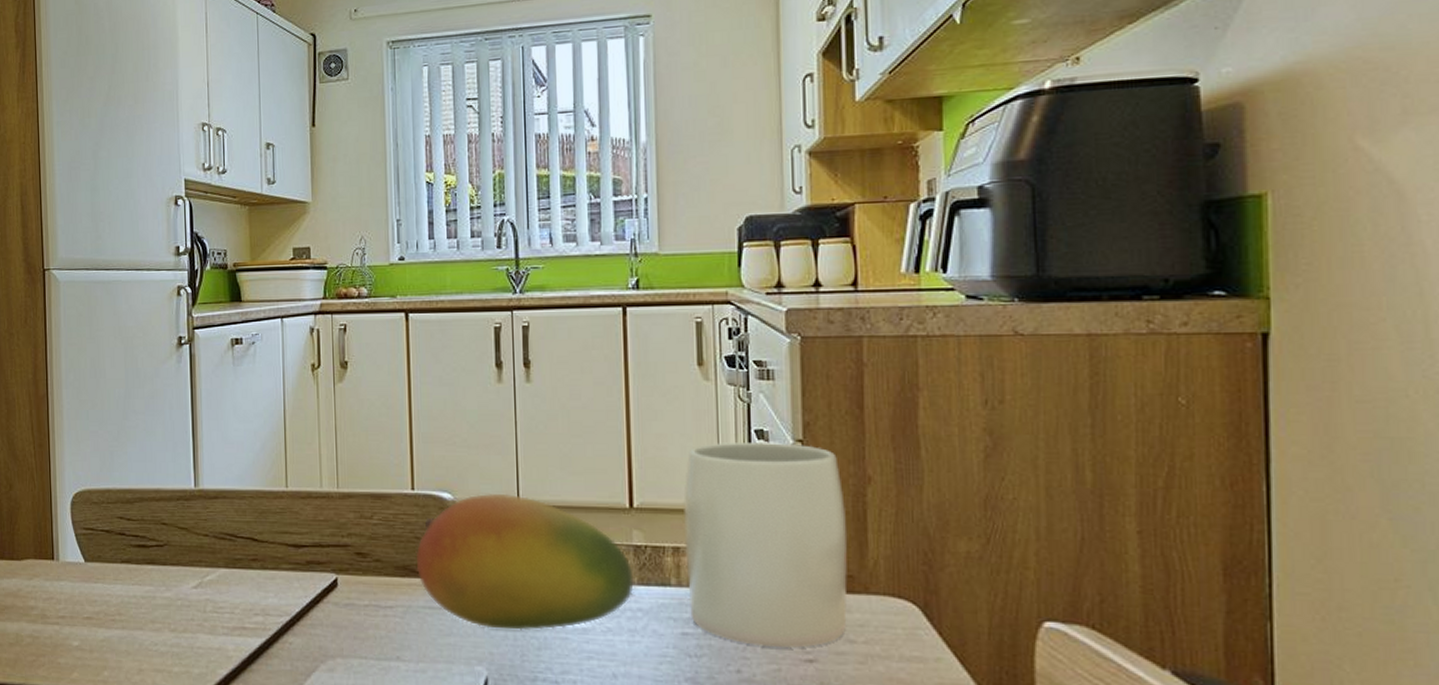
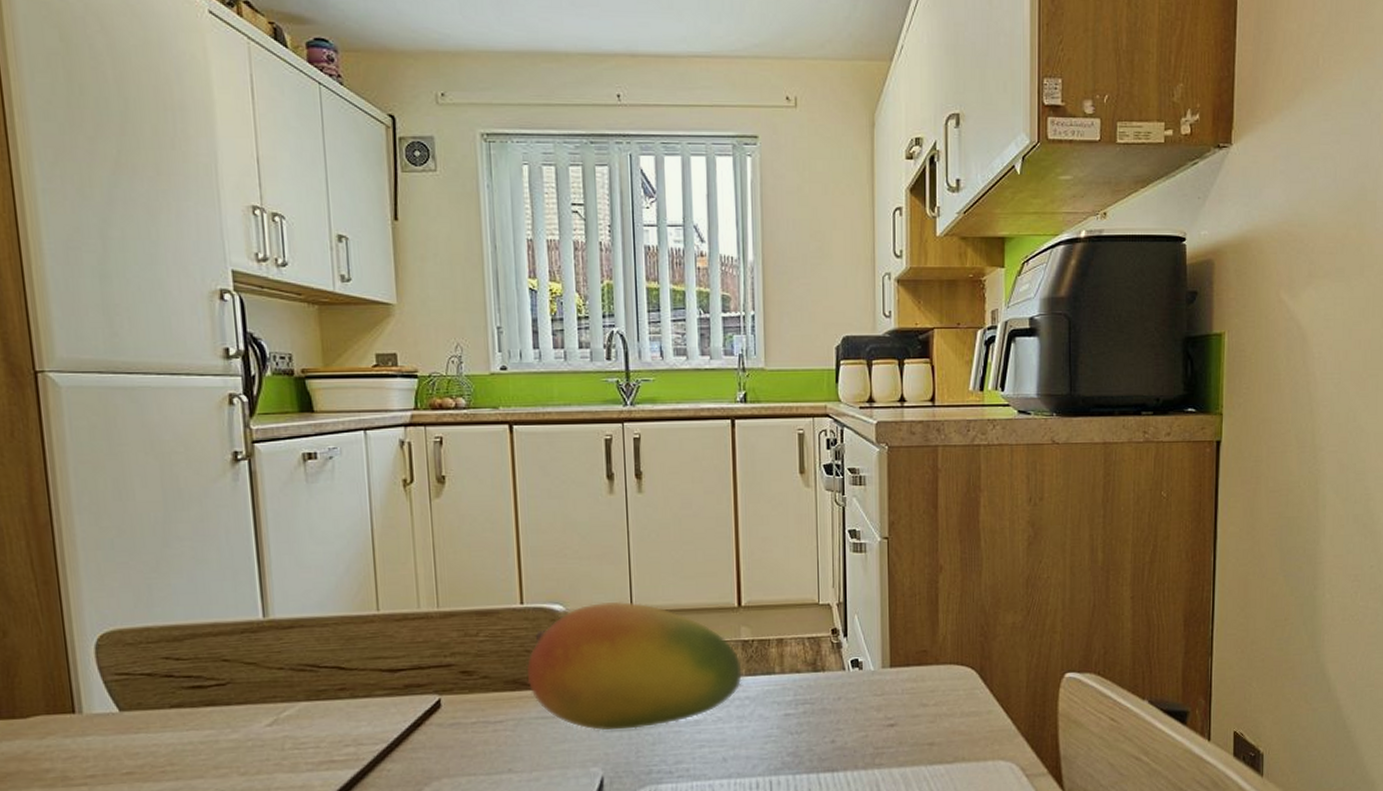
mug: present [683,441,848,649] -> none [787,540,923,718]

